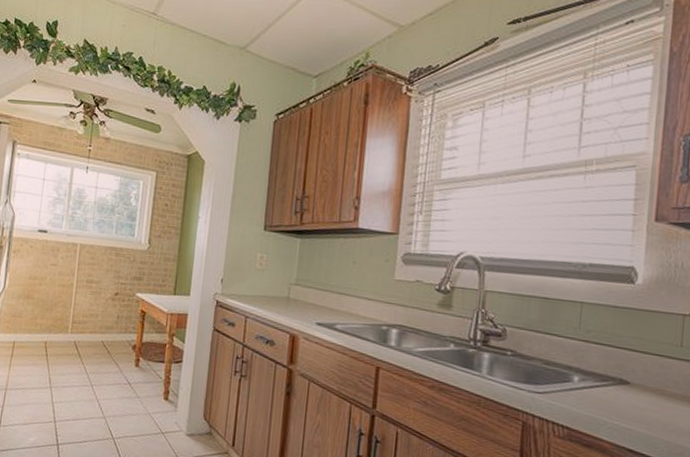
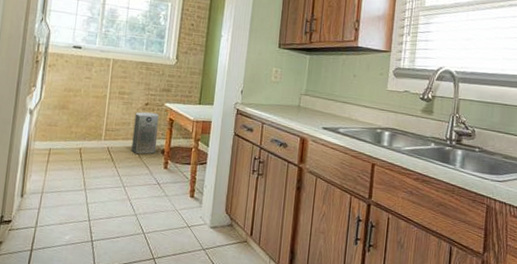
air purifier: none [99,302,130,350] -> present [131,112,159,155]

